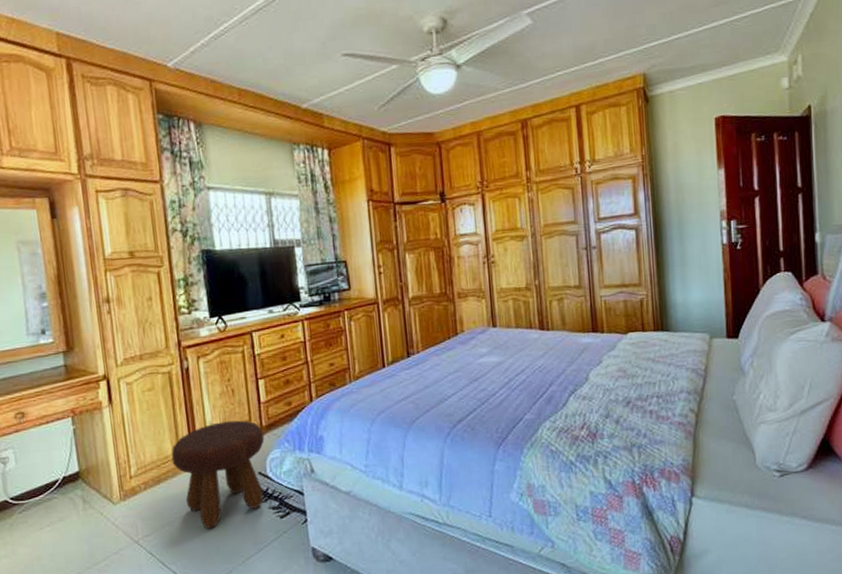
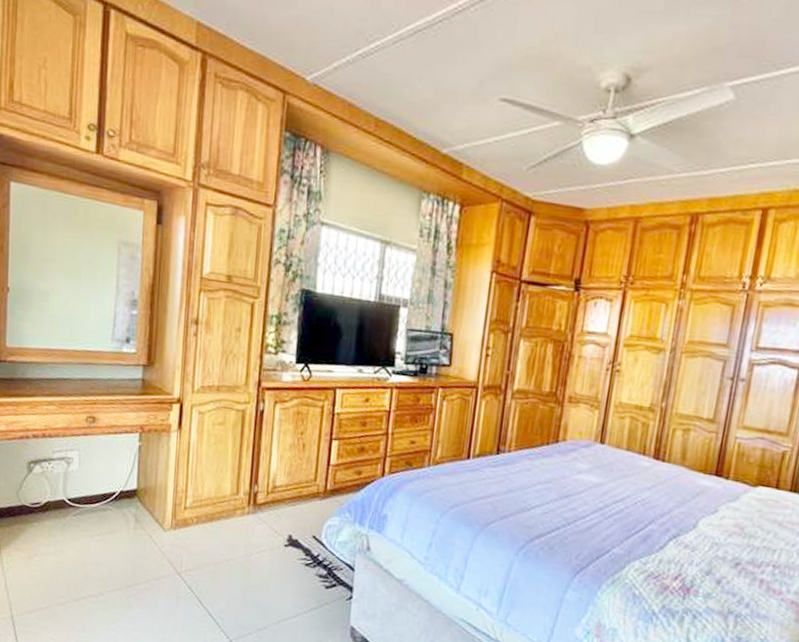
footstool: present [171,420,265,529] -> none [228,474,327,580]

